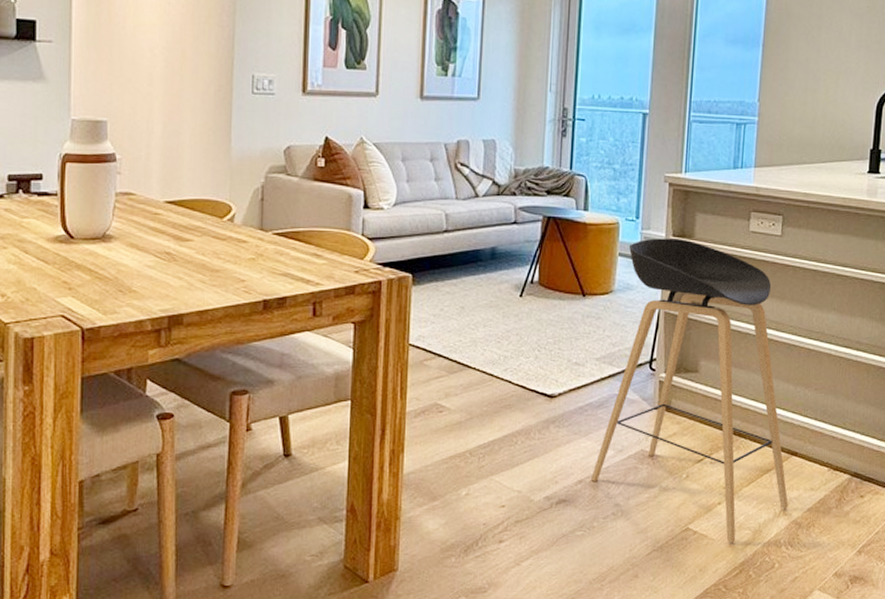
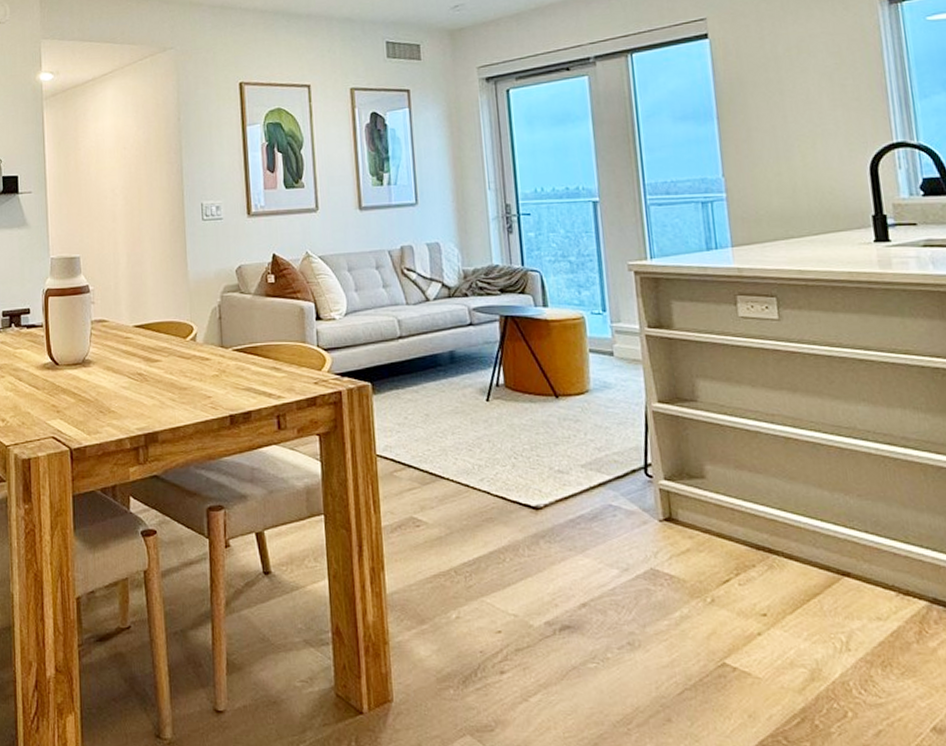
stool: present [591,238,788,543] -> none [596,330,851,684]

